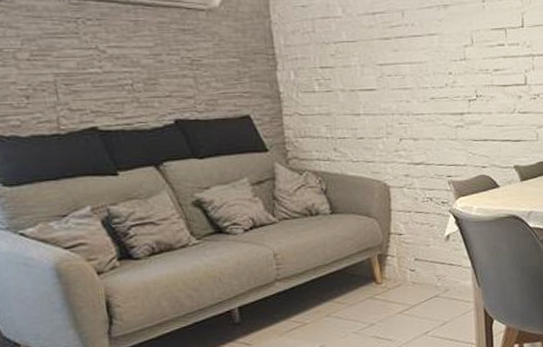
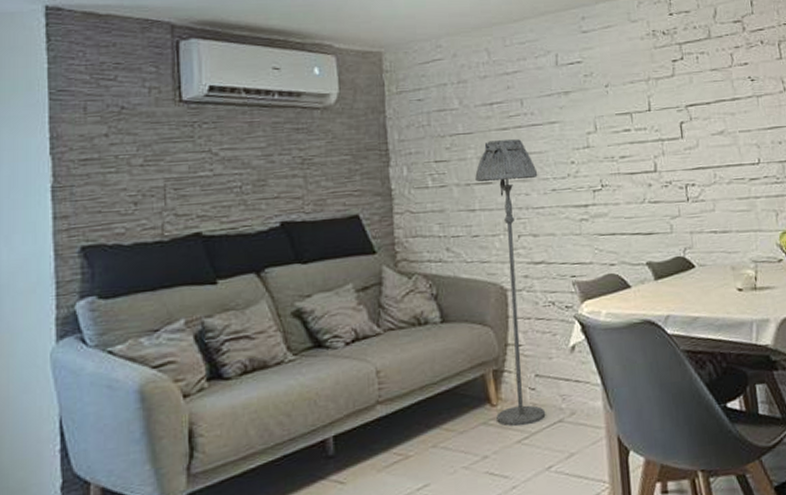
floor lamp: none [359,49,424,301] -> present [475,139,546,427]

